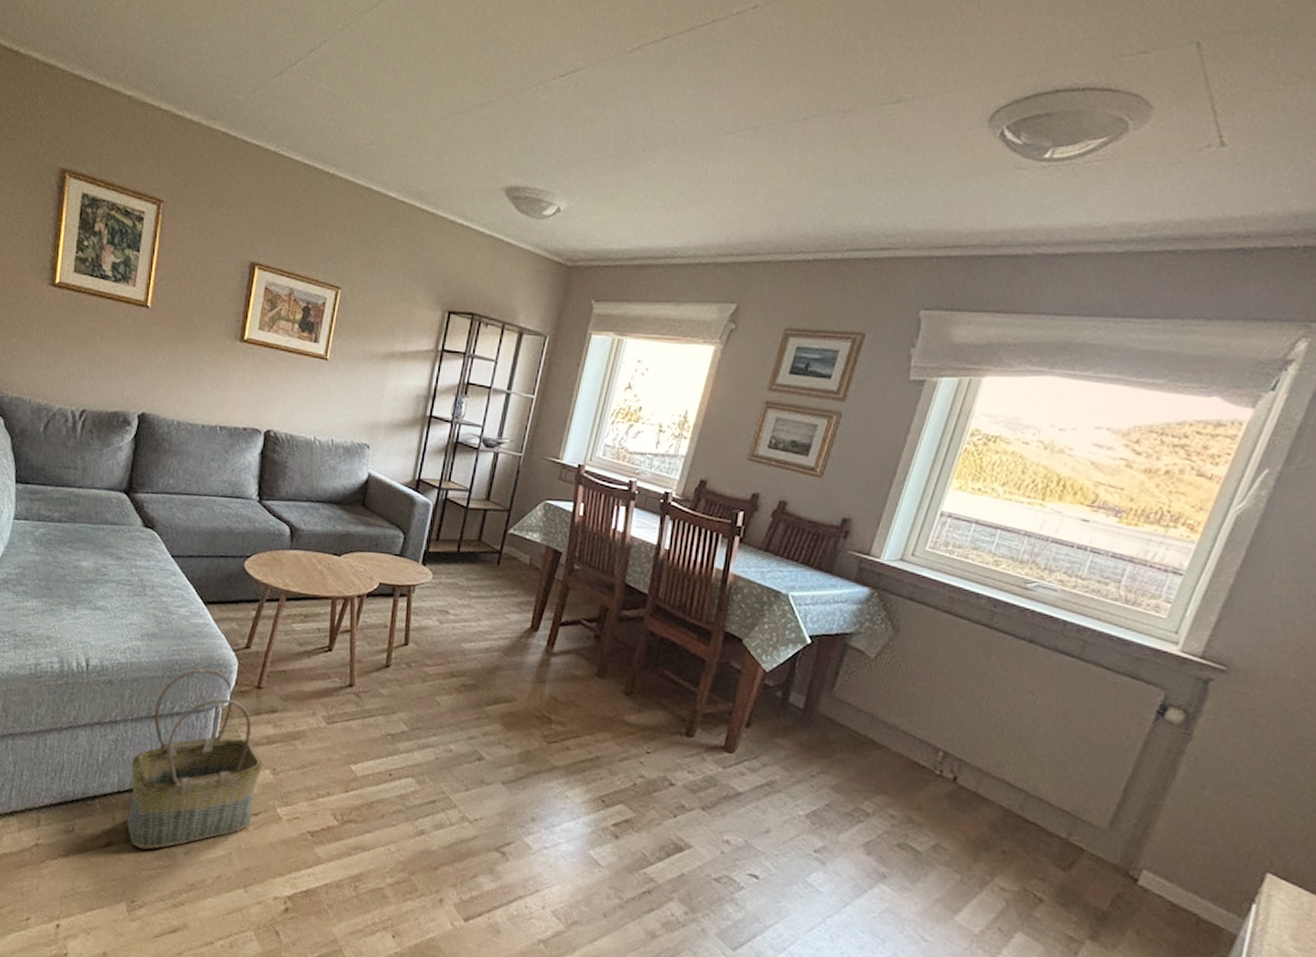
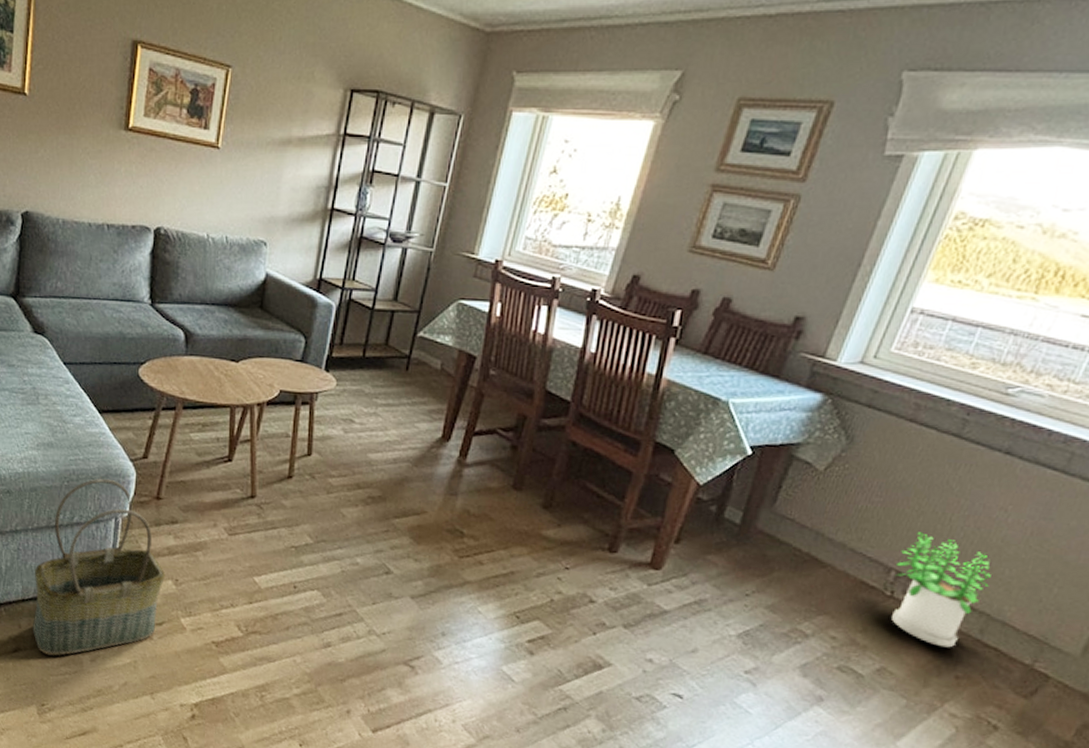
potted plant: none [942,714,1026,824] -> present [892,532,991,648]

